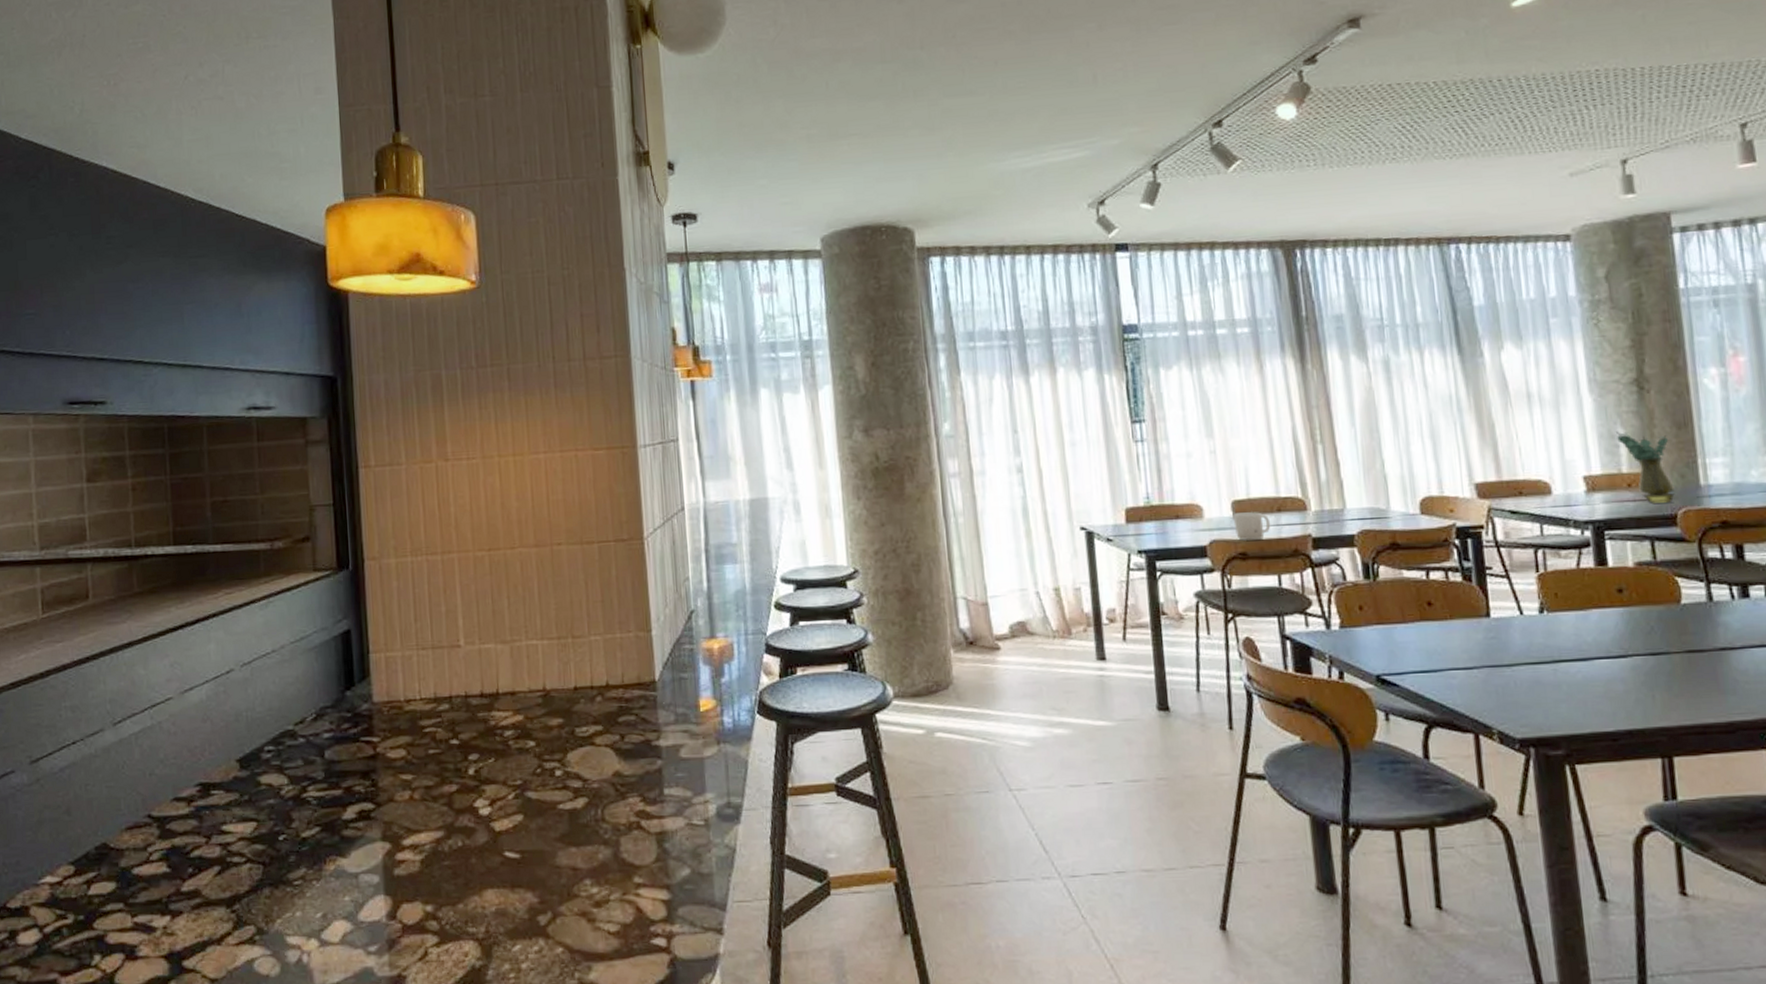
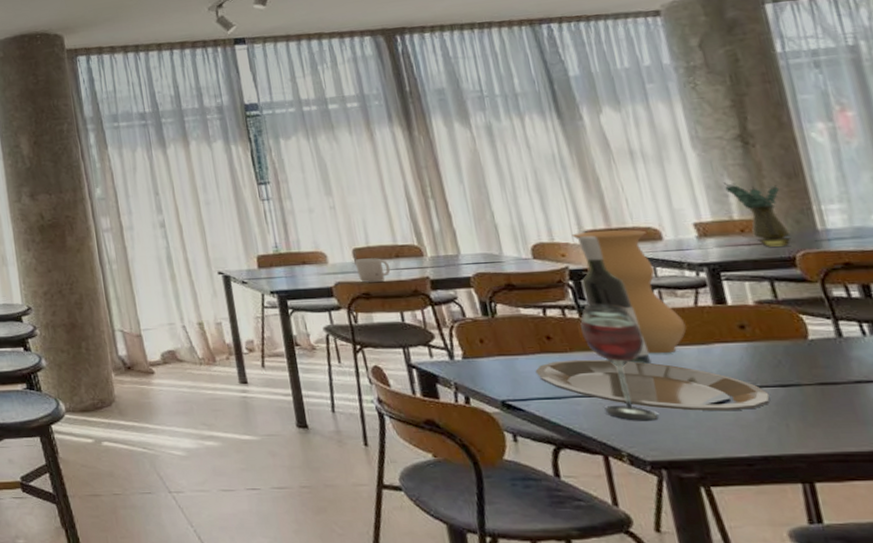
plate: none [1413,627,1640,683] -> present [535,359,770,412]
vase: none [1462,482,1567,621] -> present [571,230,687,354]
wineglass: none [1463,565,1531,695] -> present [580,304,659,421]
bottle: none [1467,489,1530,633] -> present [578,236,652,365]

